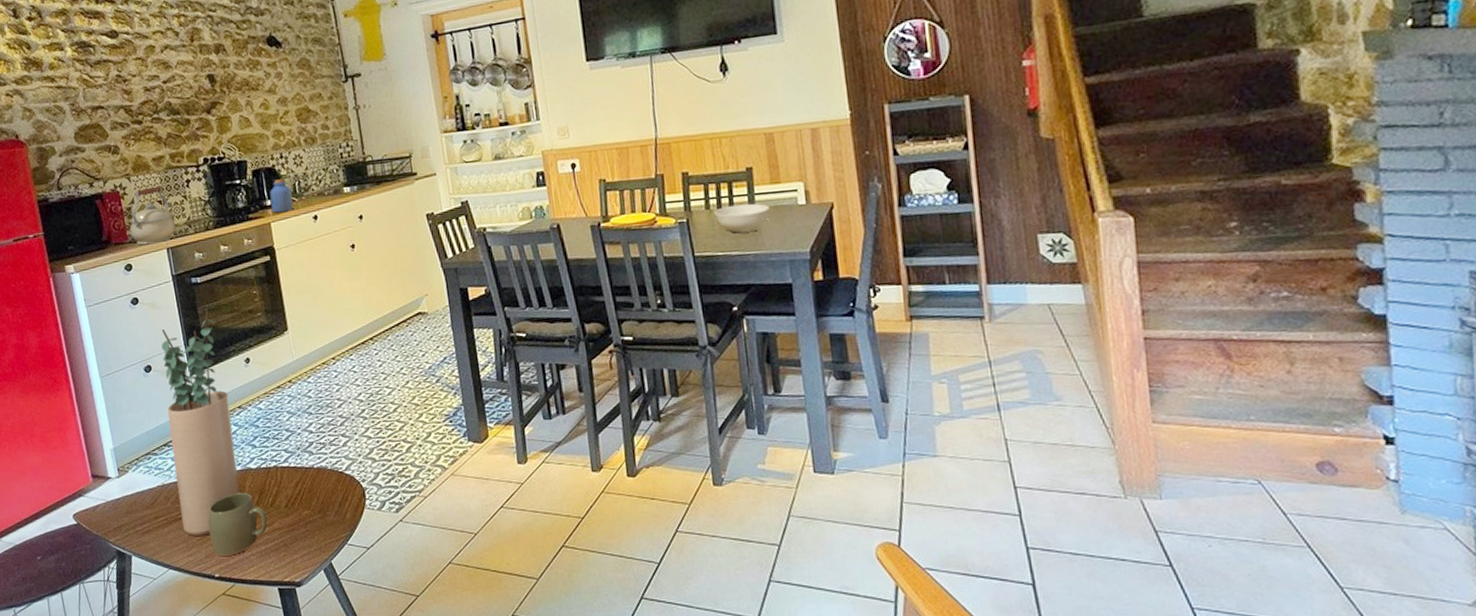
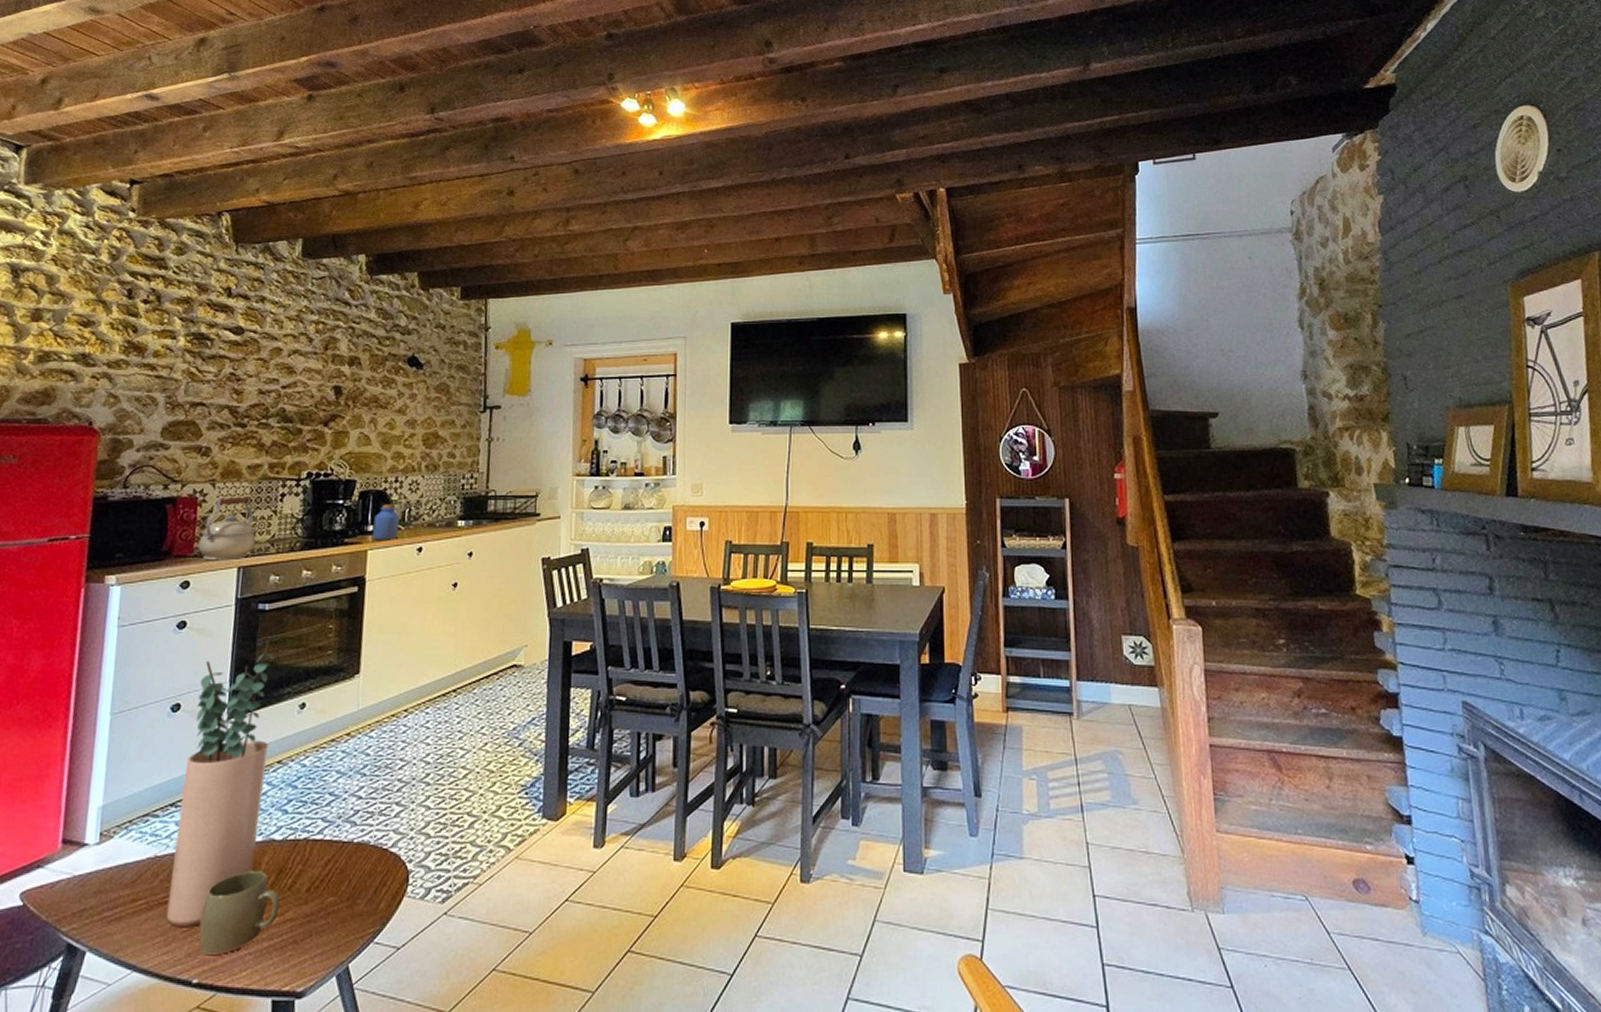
bowl: present [714,203,771,234] -> none [833,579,887,609]

